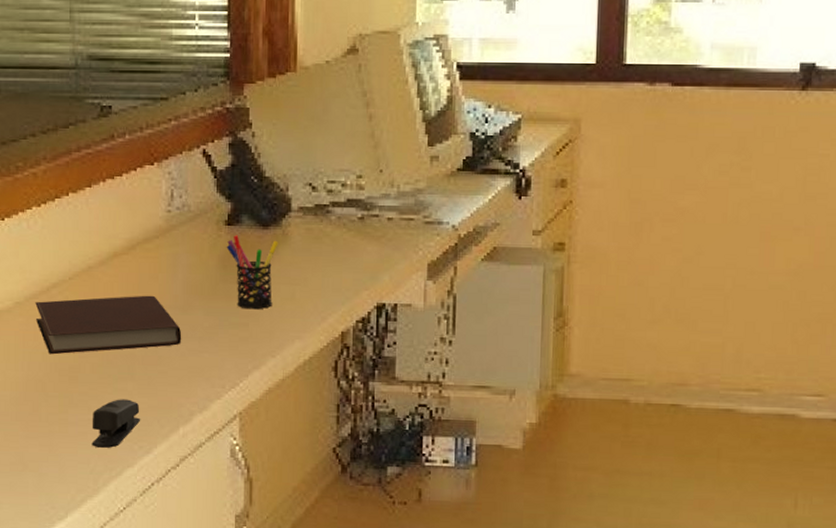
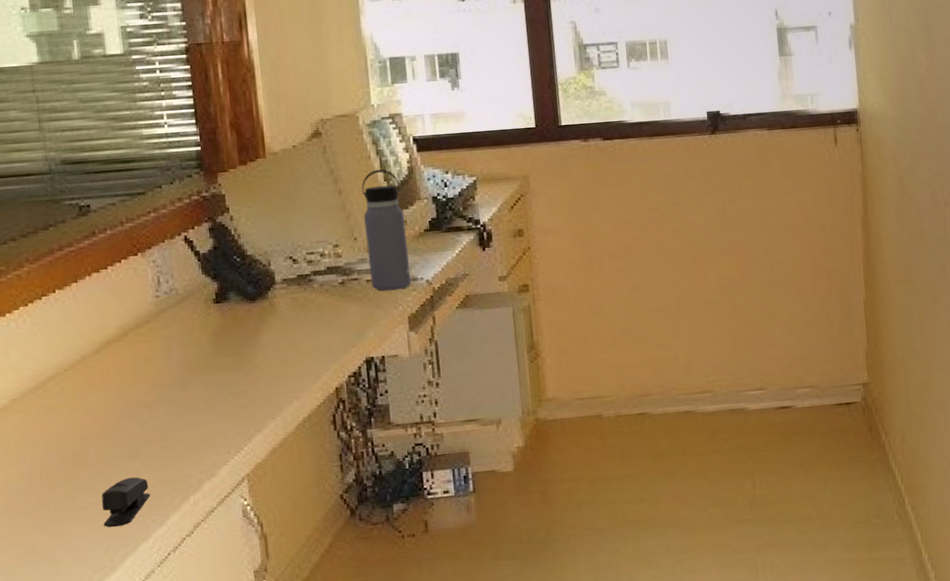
notebook: present [35,295,182,355] -> none [32,376,183,445]
pen holder: present [226,235,279,310] -> none [217,311,267,378]
water bottle: none [392,95,437,233] -> present [361,169,412,291]

